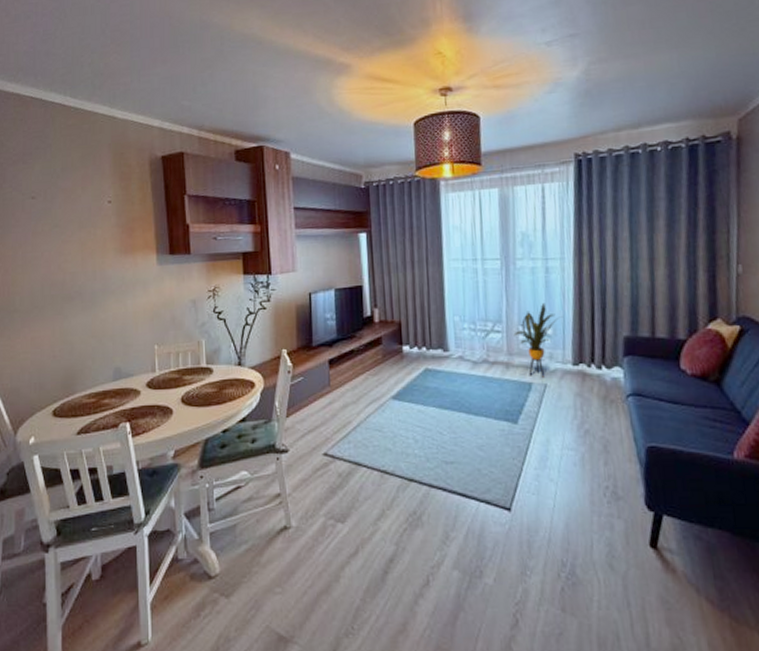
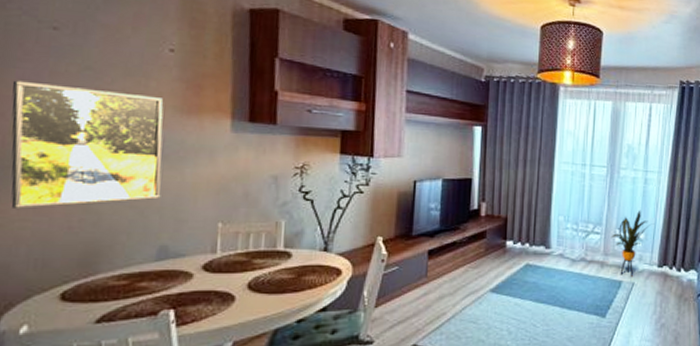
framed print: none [10,242,112,343] -> present [11,80,164,209]

